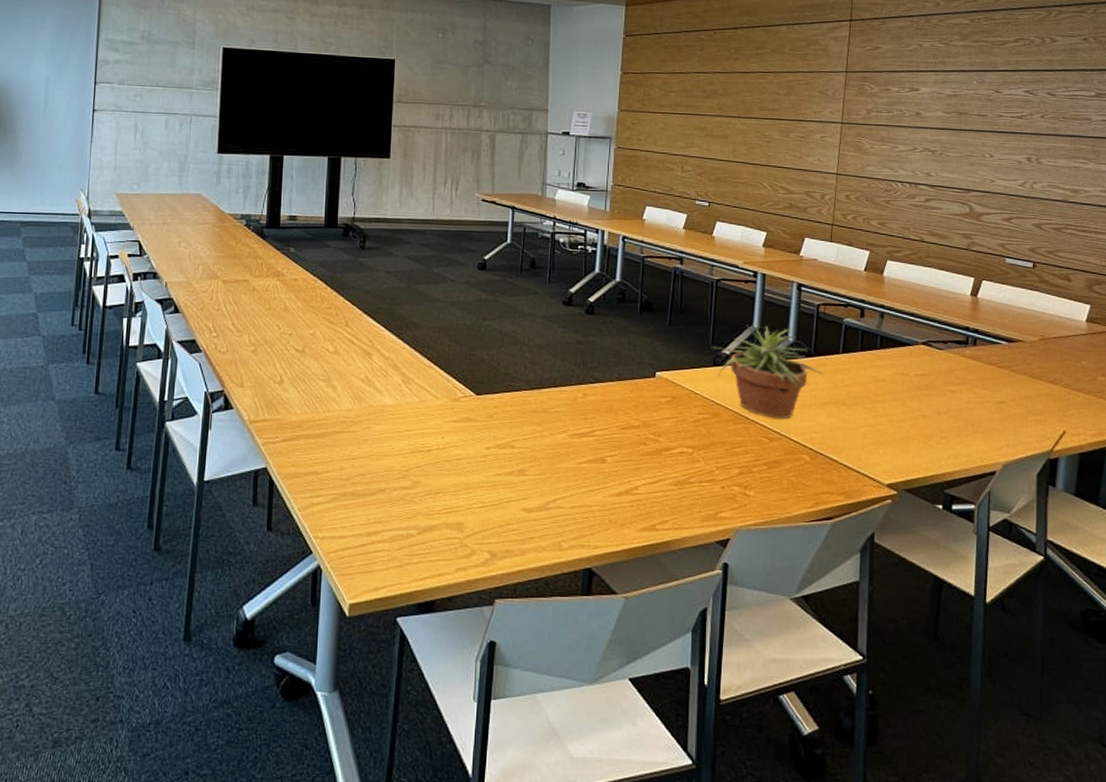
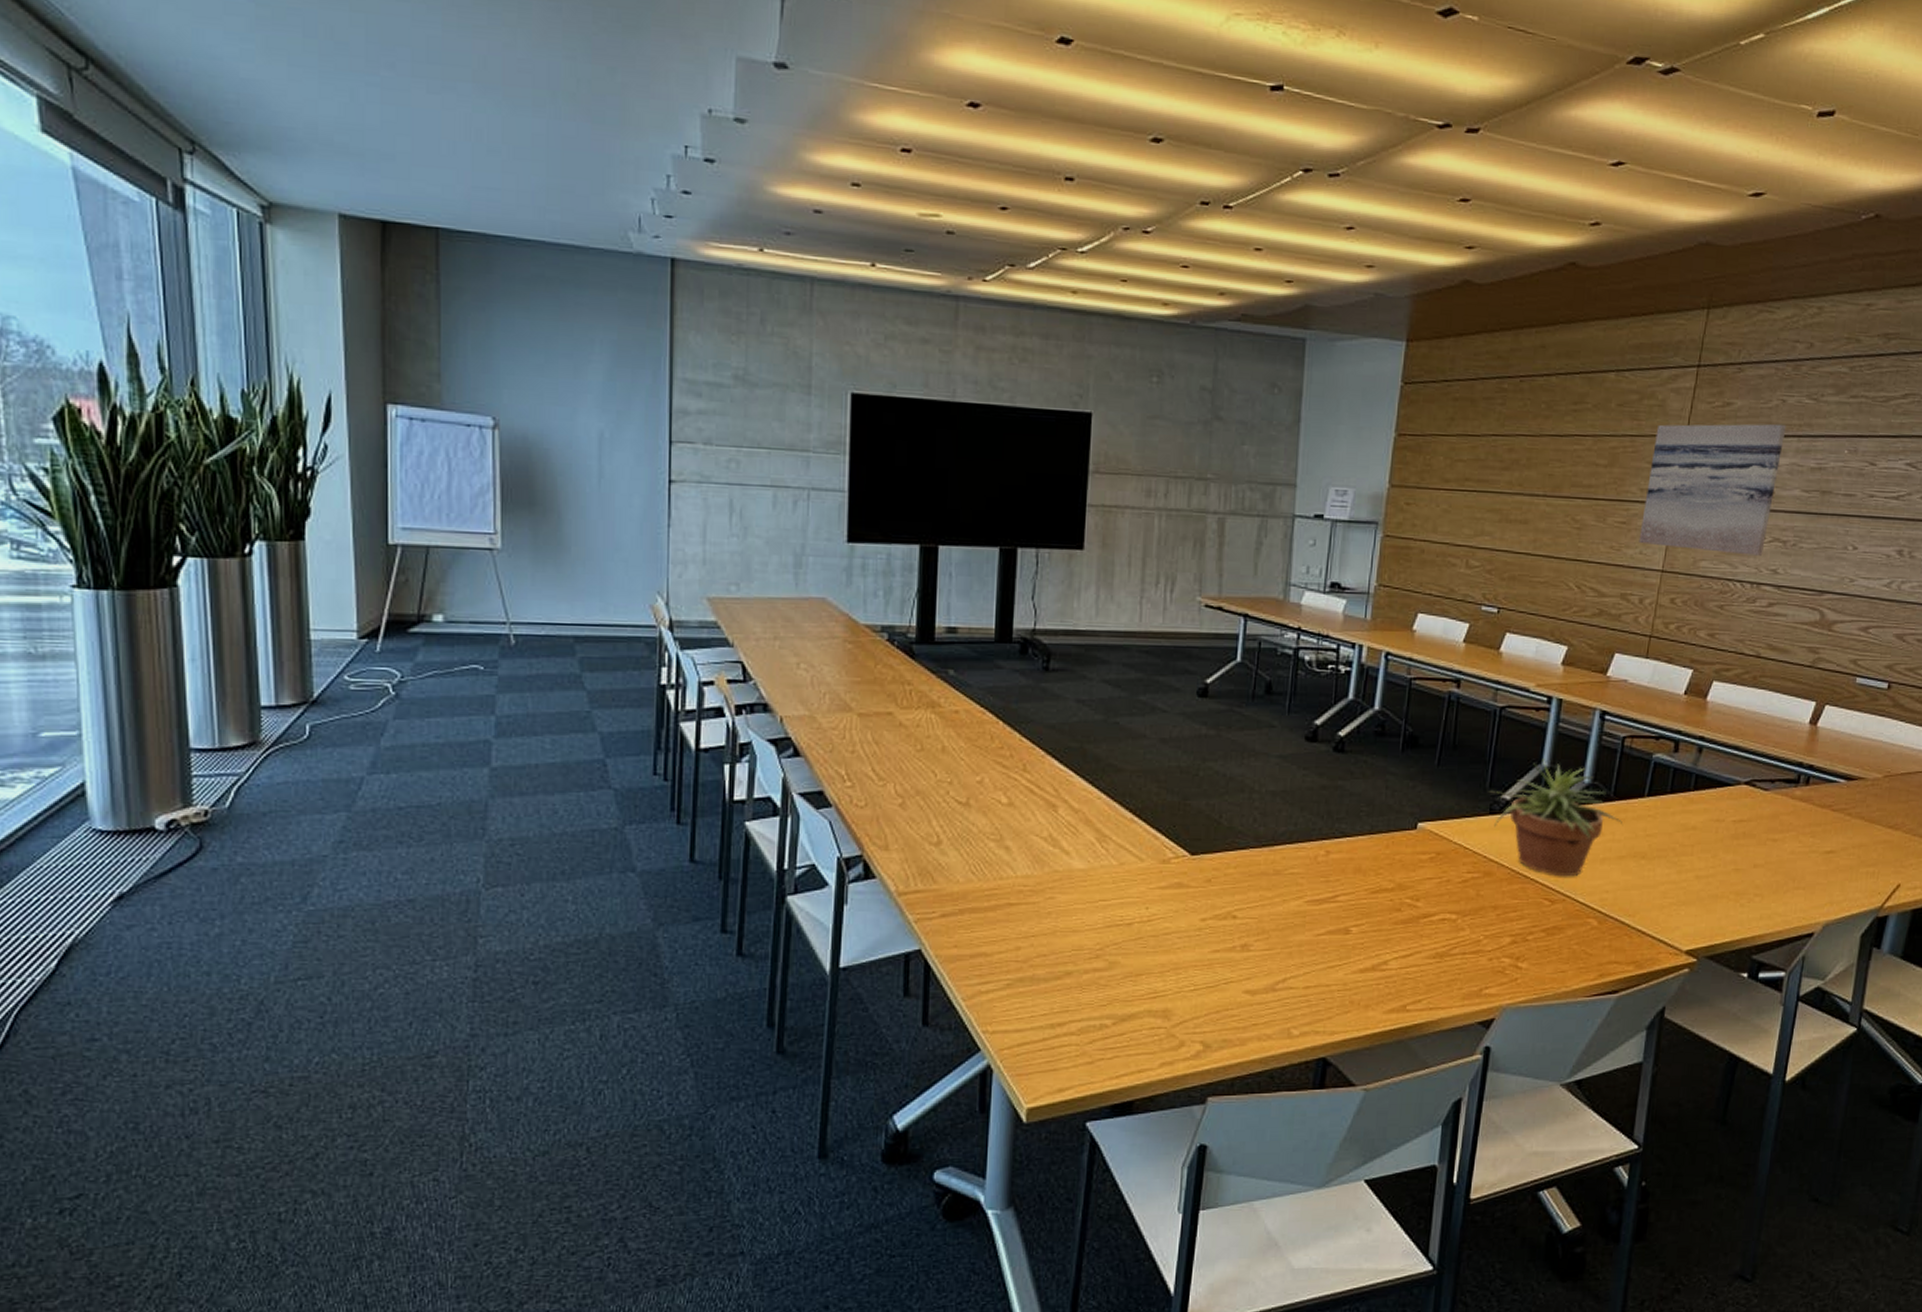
wall art: none [816,62,925,162] -> present [1639,423,1787,556]

